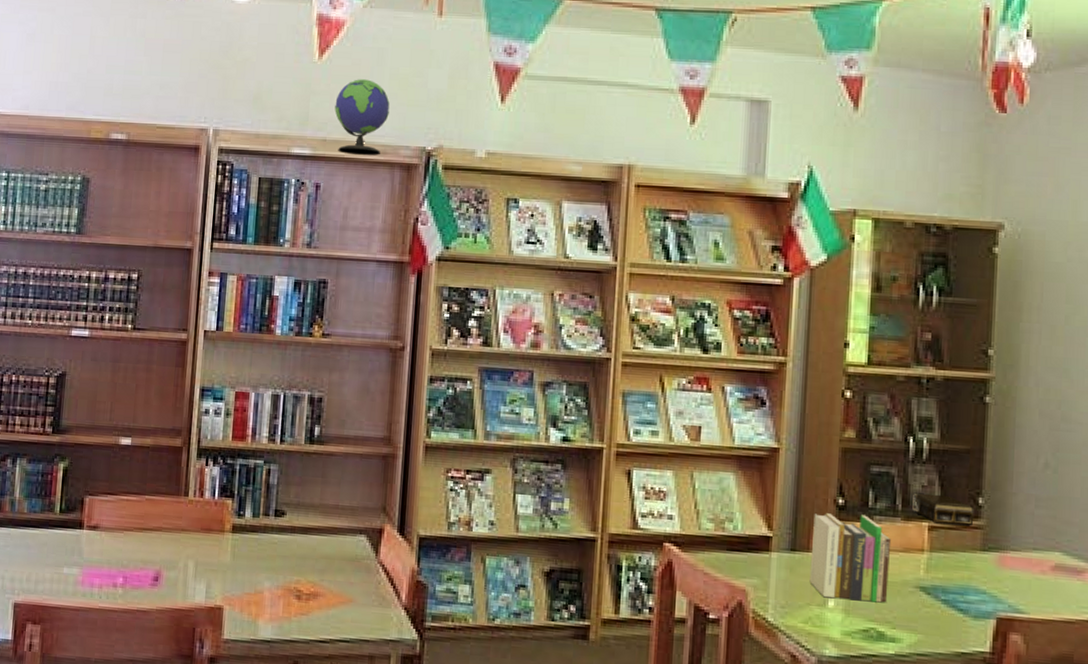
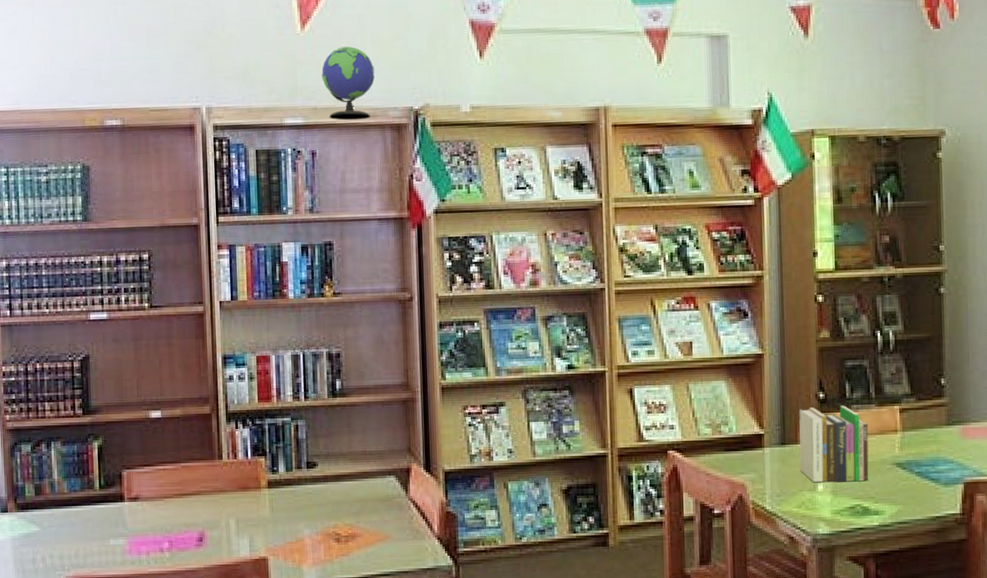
decorative box: present [912,493,974,528] -> none [884,379,938,407]

